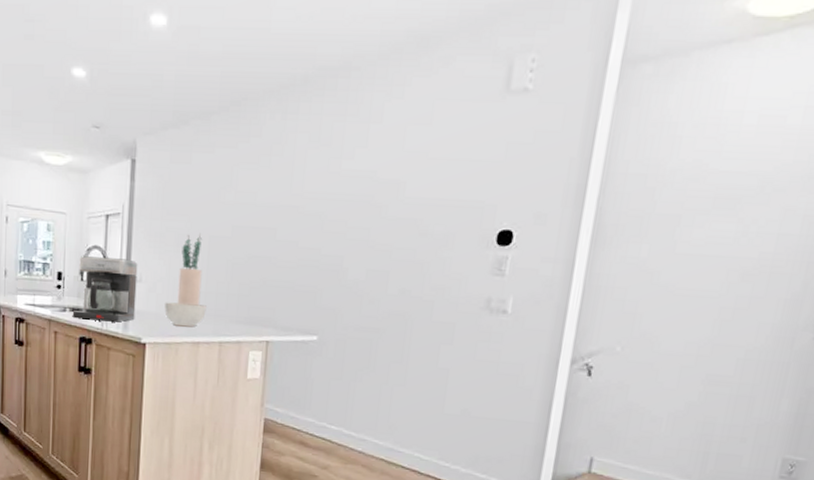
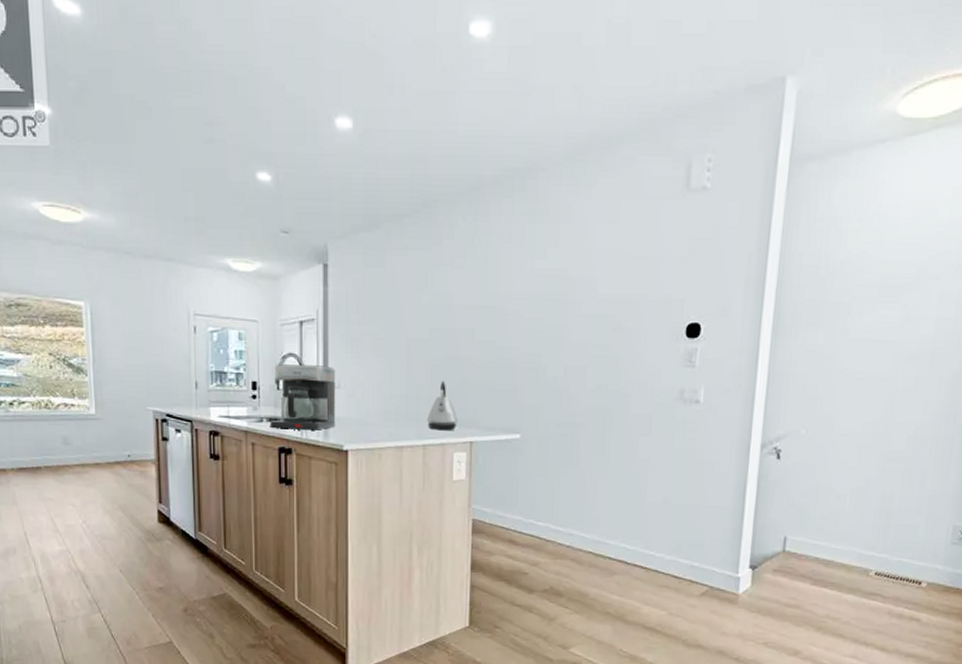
bowl: present [164,302,207,328] -> none [366,407,408,432]
vase: present [177,233,202,306] -> none [378,336,402,410]
kettle: none [224,279,255,330] -> present [427,380,458,431]

